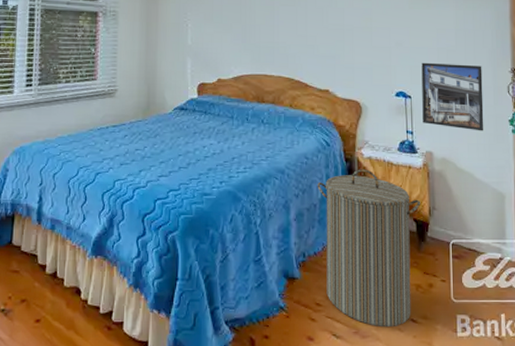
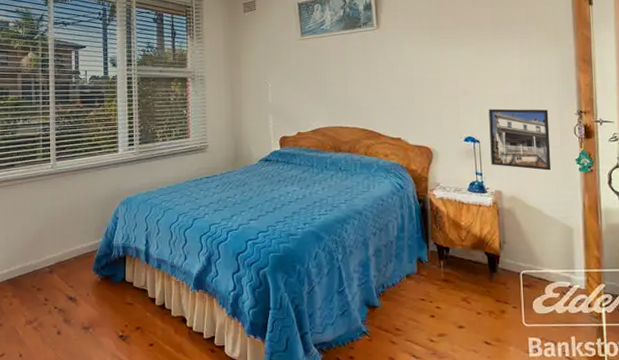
laundry hamper: present [317,169,421,328] -> none [393,208,492,349]

